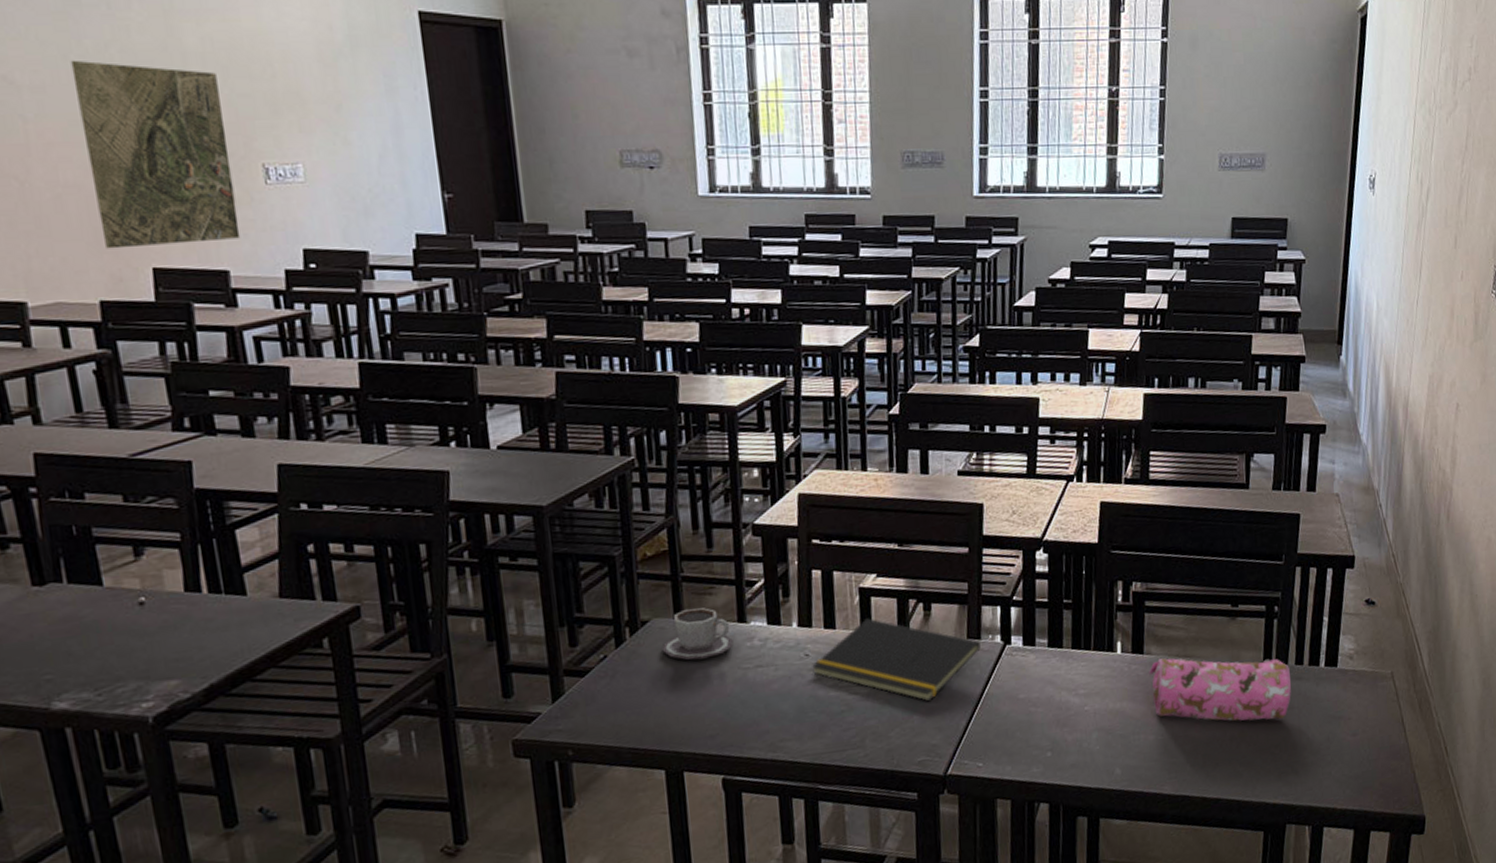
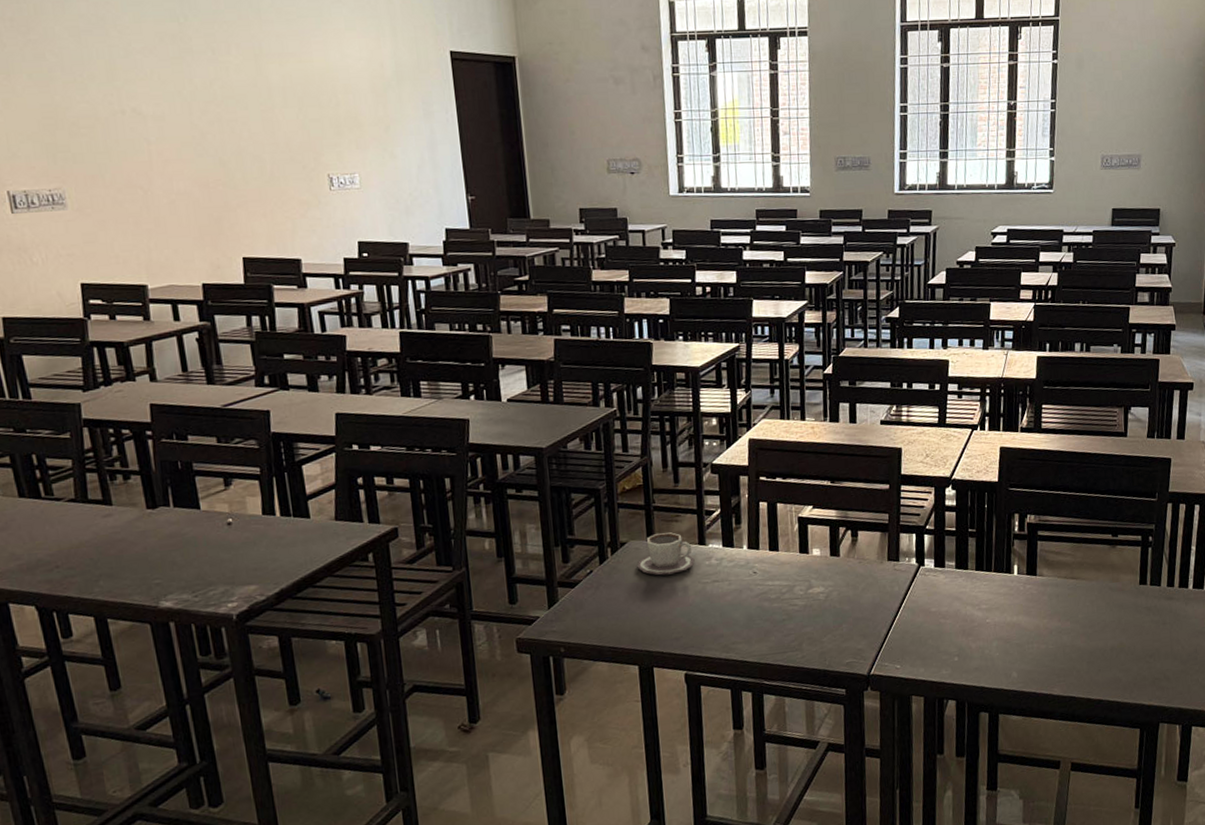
map: present [70,60,241,249] -> none [184,95,310,243]
notepad: present [812,618,981,702] -> none [759,542,899,613]
pencil case: present [1149,658,1292,721] -> none [1041,579,1164,634]

